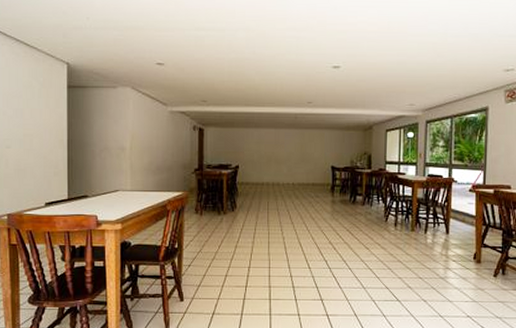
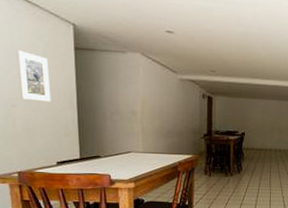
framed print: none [14,92,43,141] -> present [16,50,51,102]

